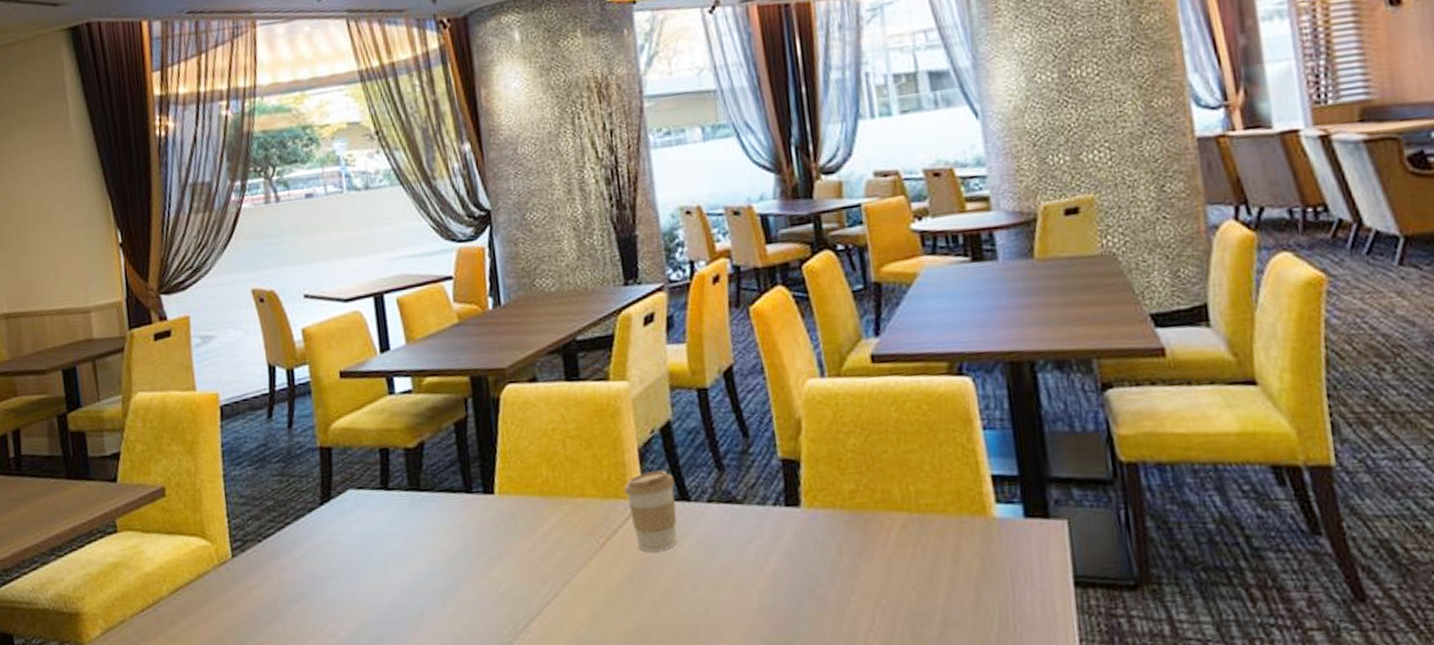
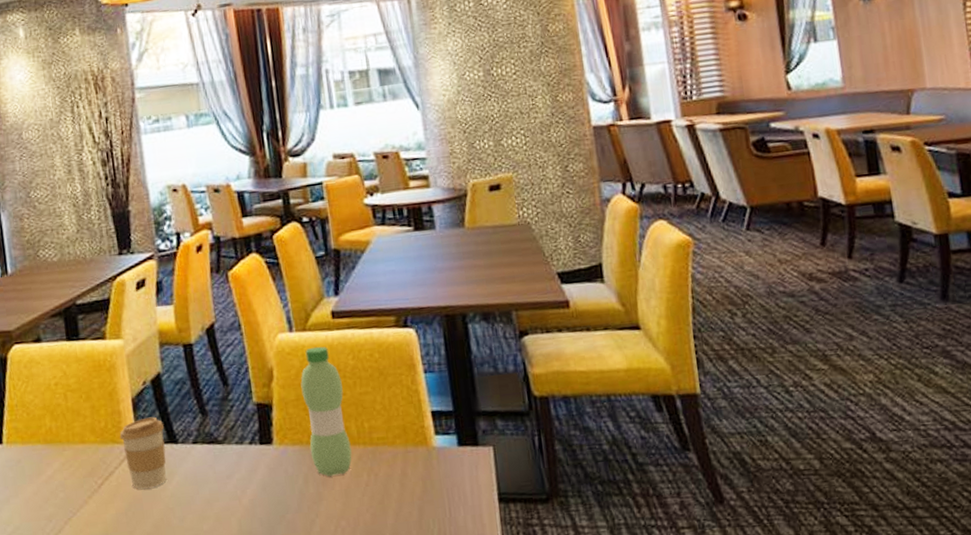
water bottle: none [833,394,895,547] -> present [300,346,352,476]

